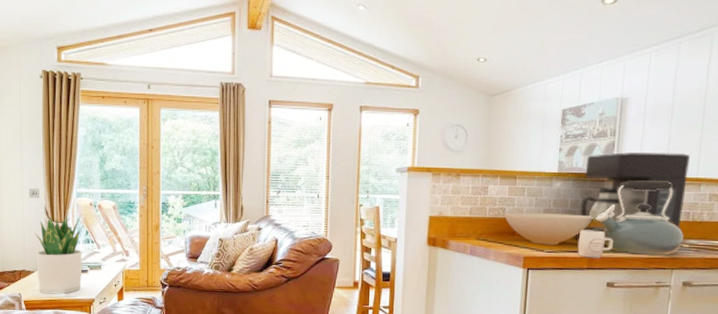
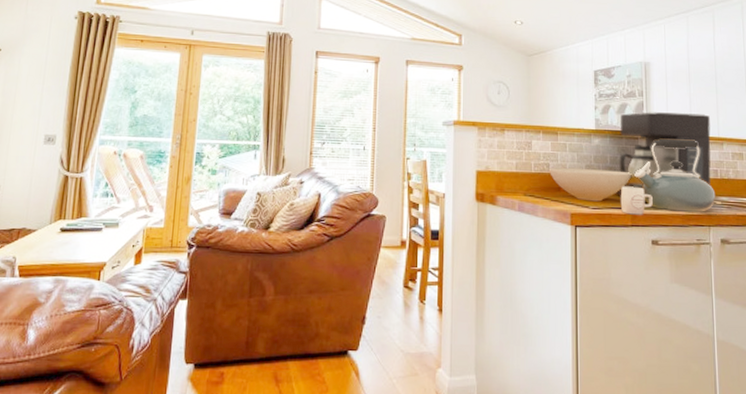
planter: present [35,213,82,295] -> none [39,162,103,258]

